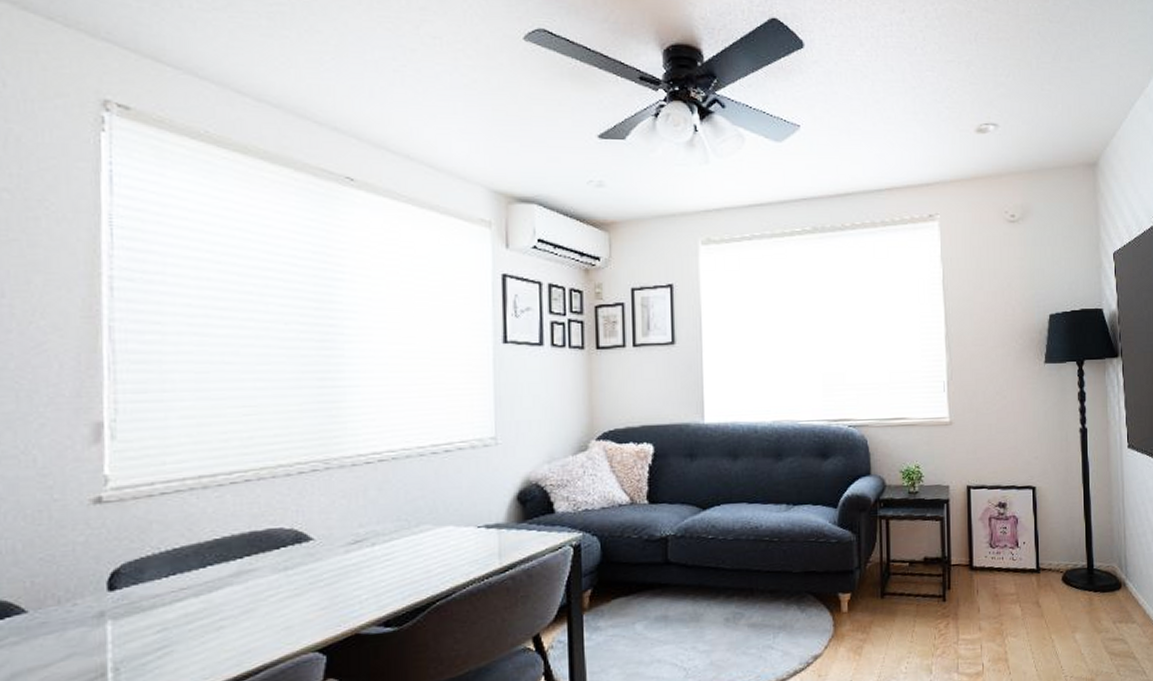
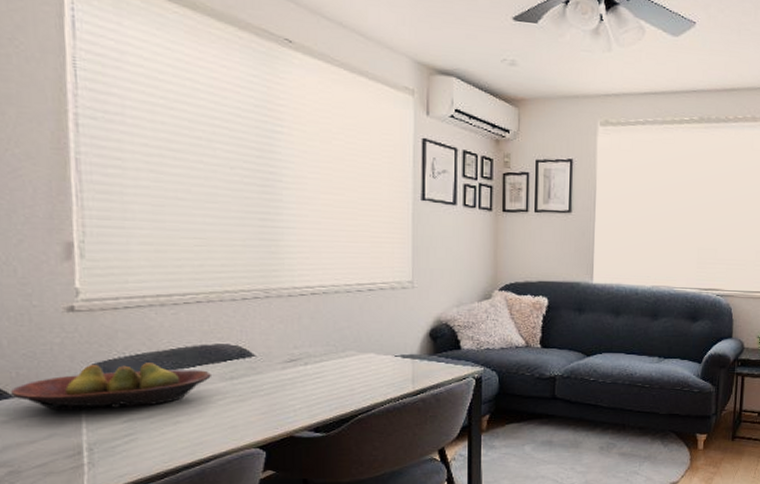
fruit bowl: none [22,557,263,625] -> present [10,363,213,411]

